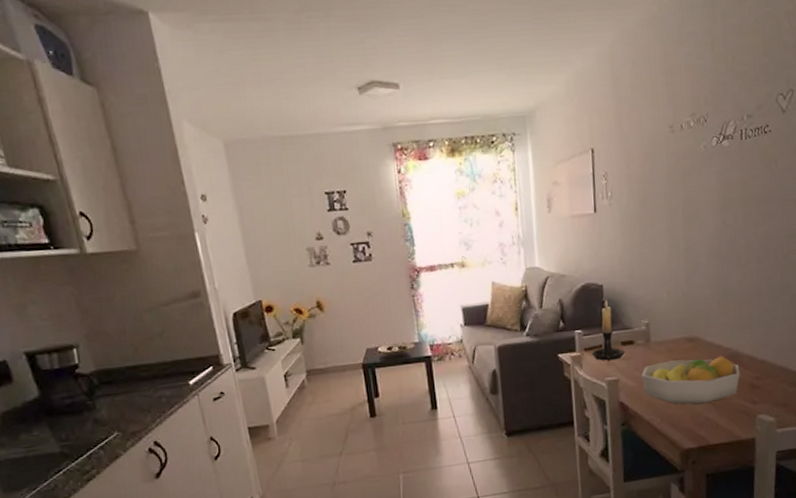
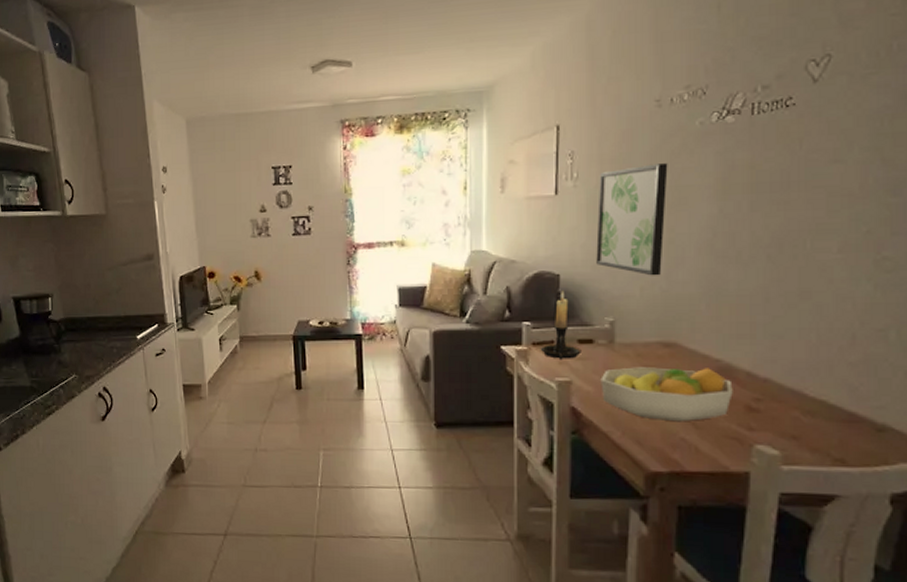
wall art: none [629,182,683,281] -> present [596,163,668,276]

